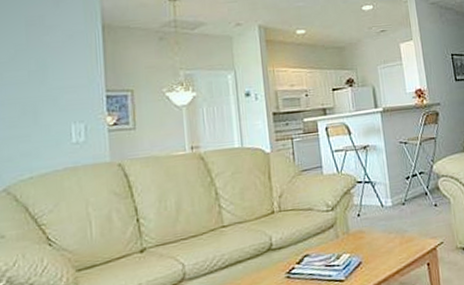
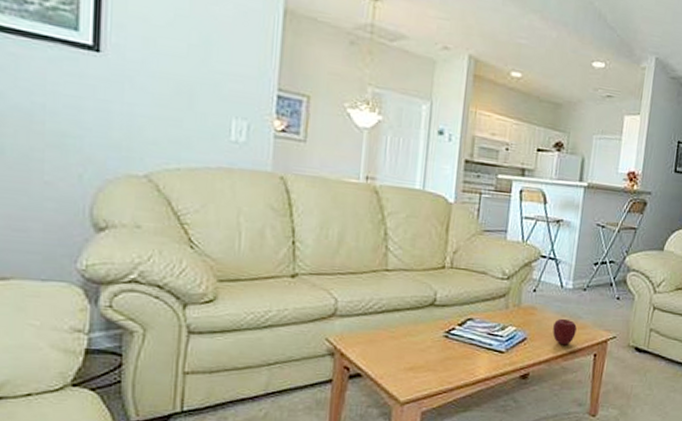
apple: none [383,235,406,262] -> present [552,318,577,345]

